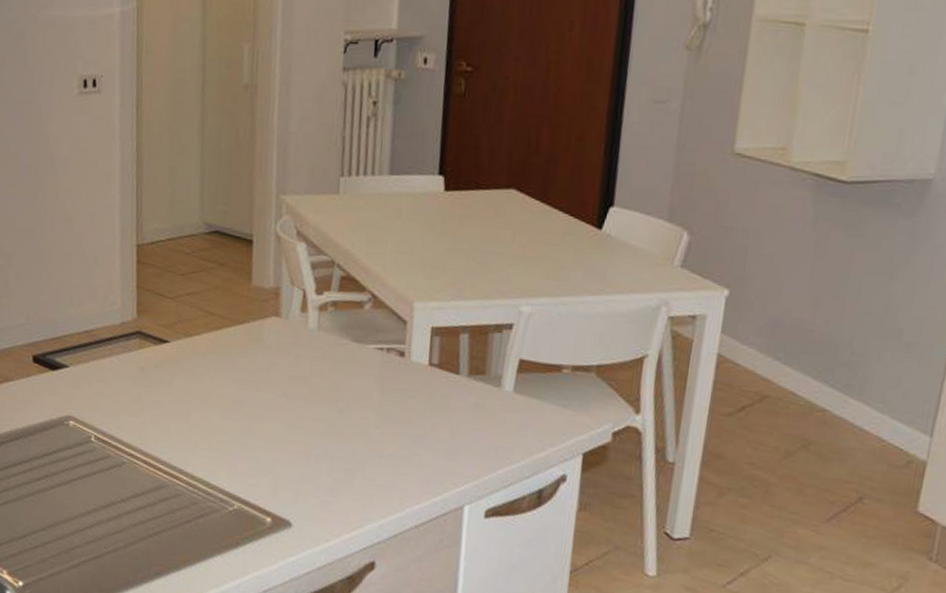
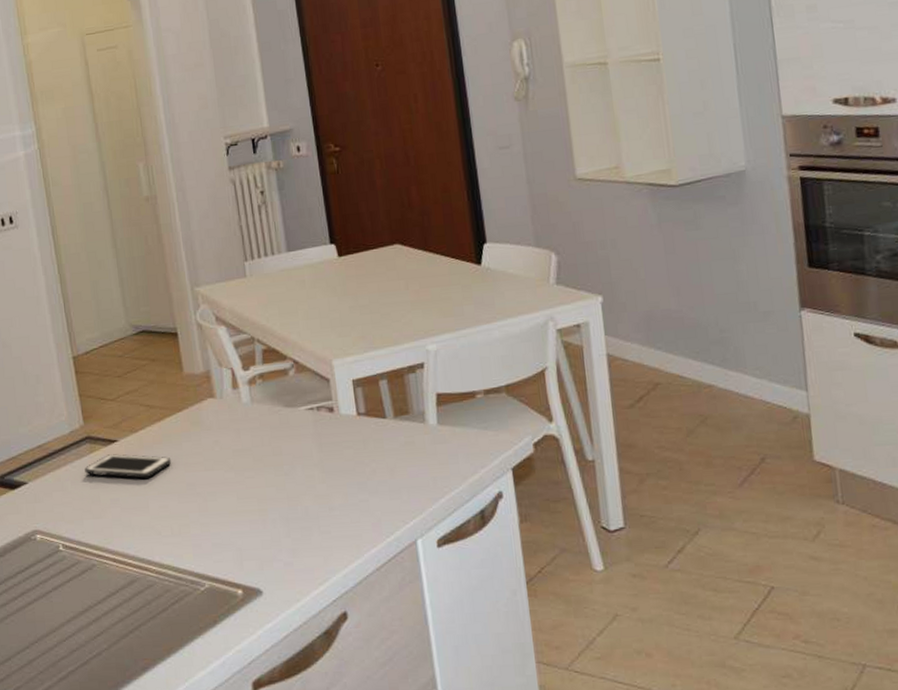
cell phone: none [130,354,222,387] -> present [84,454,172,478]

